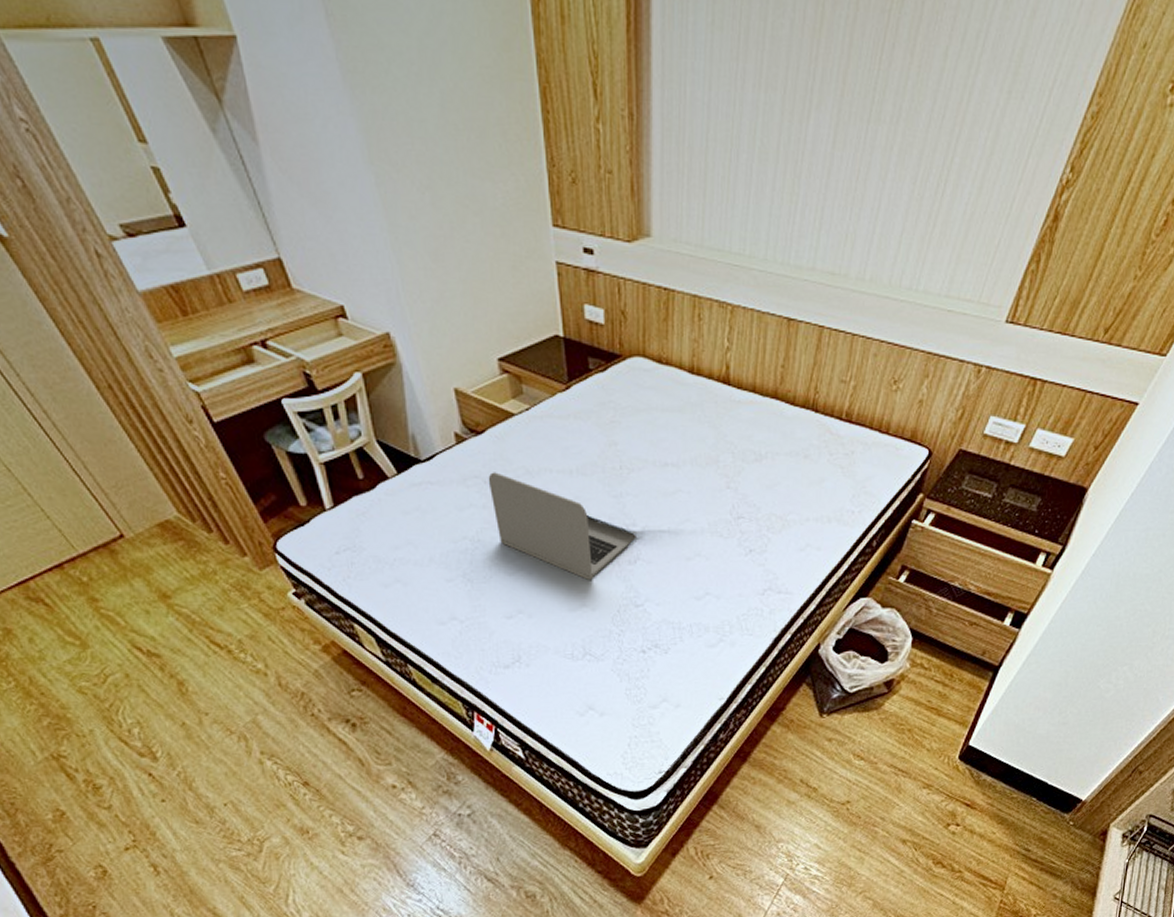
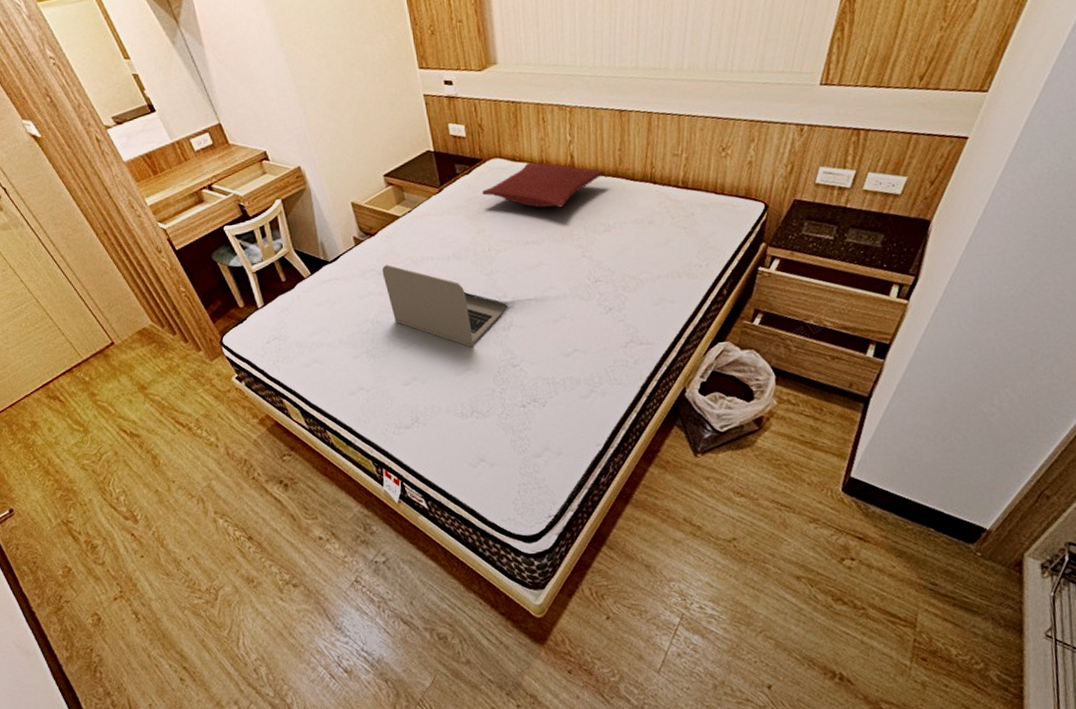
pillow: none [618,368,763,427] -> present [482,162,605,208]

